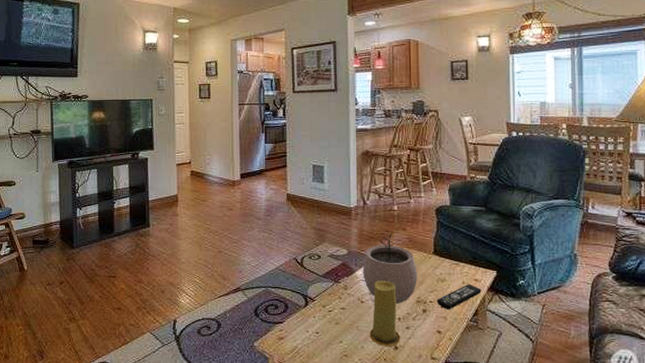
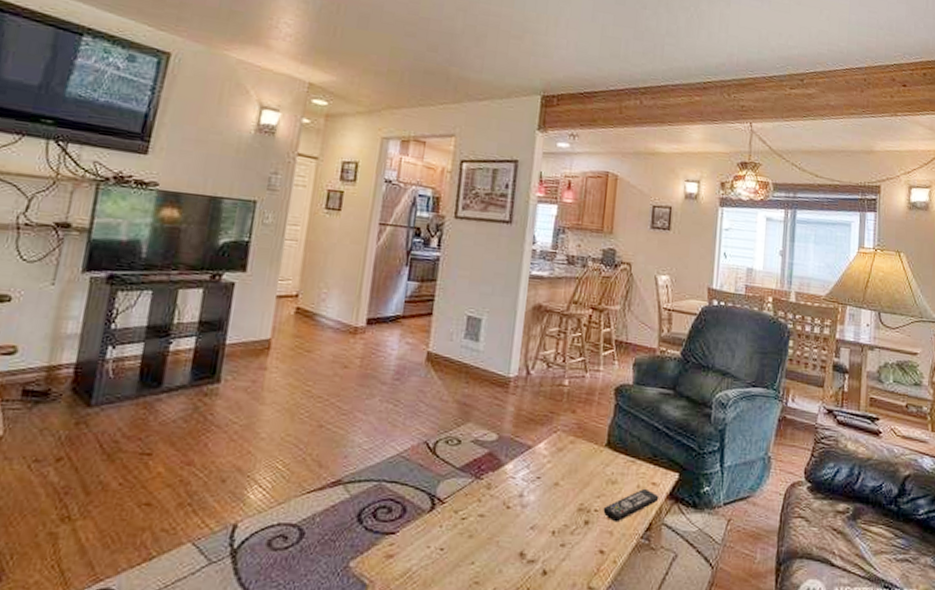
plant pot: present [362,233,417,304] -> none [513,415,584,511]
candle: present [369,280,401,346] -> none [511,478,554,571]

